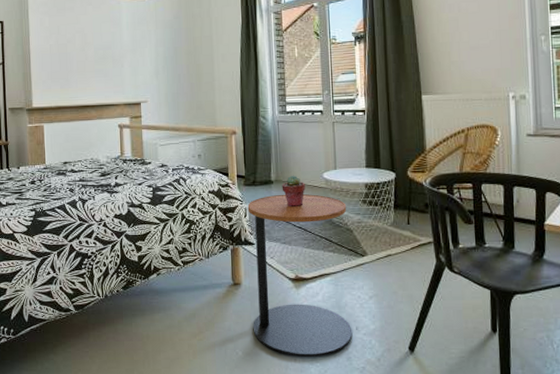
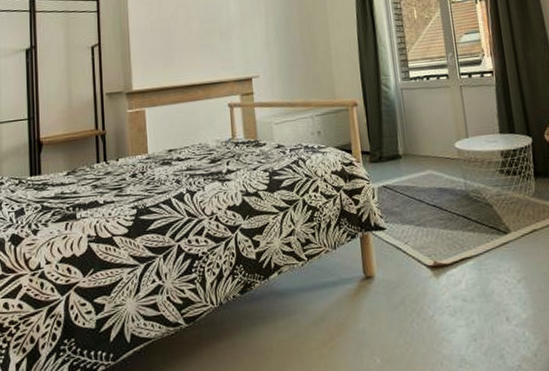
side table: present [247,194,353,358] -> none [375,167,504,359]
potted succulent: present [282,175,305,207] -> none [411,147,437,183]

